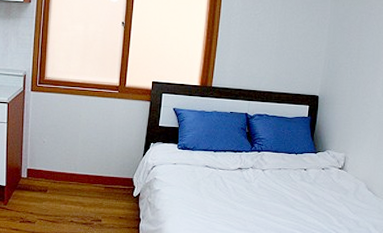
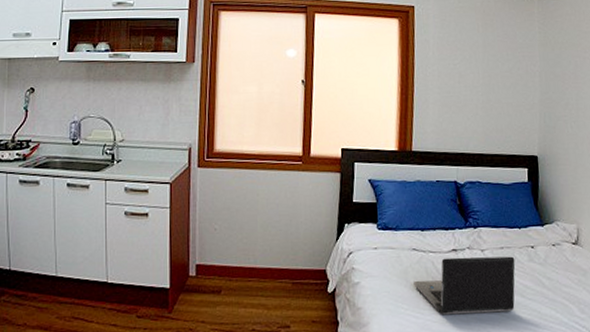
laptop computer: none [204,174,290,219] -> present [413,256,516,315]

